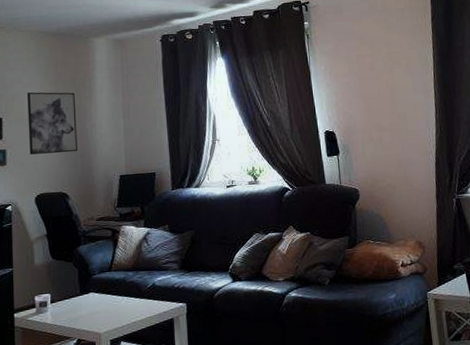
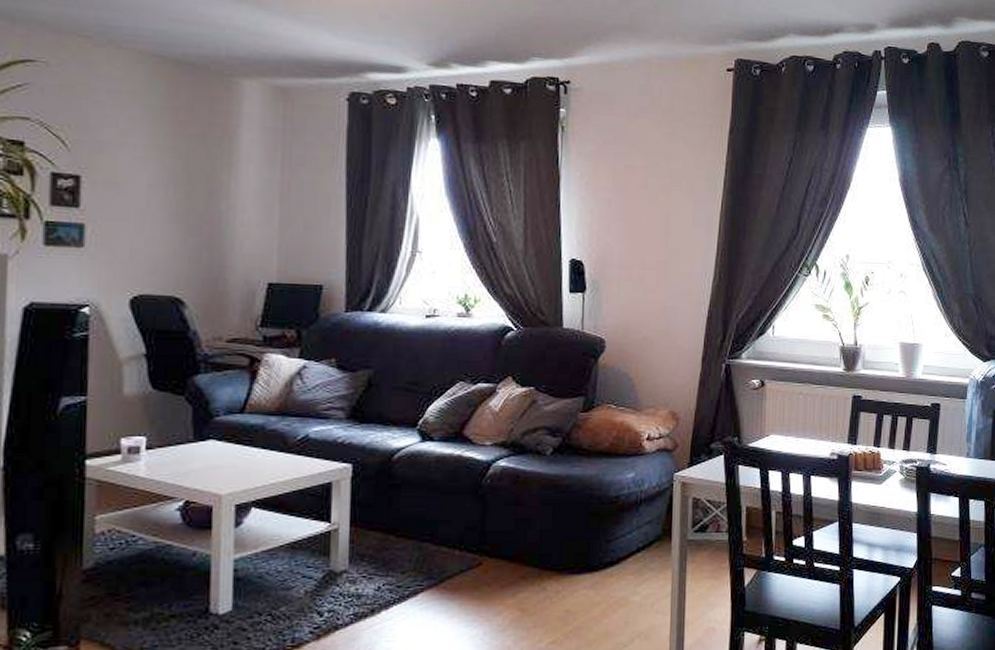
wall art: present [27,92,77,155] -> none [124,142,206,242]

